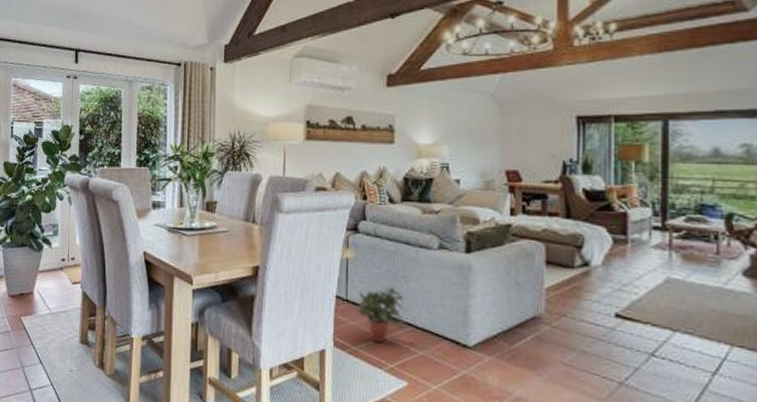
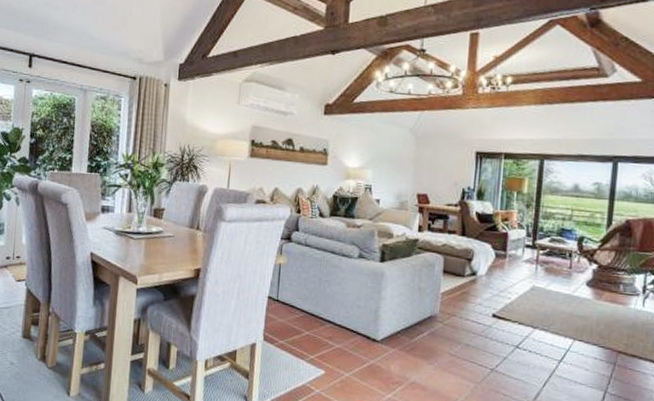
potted plant: present [355,287,405,344] -> none [284,289,327,338]

